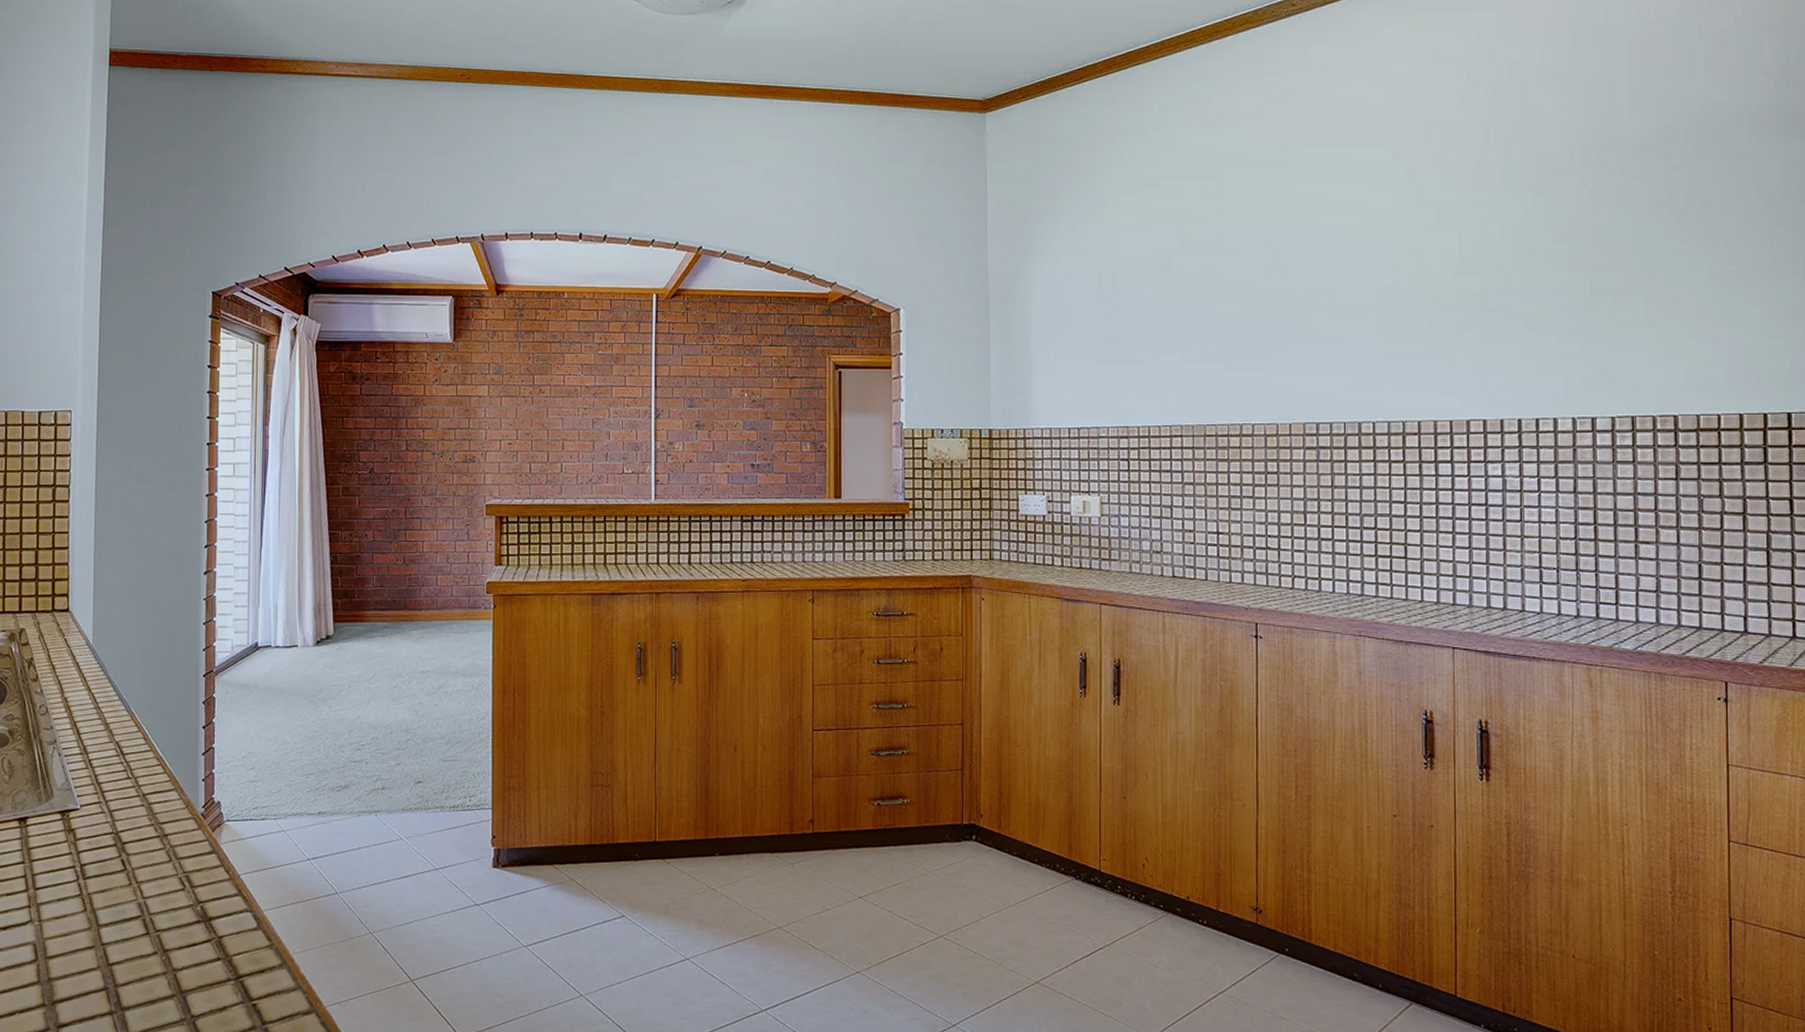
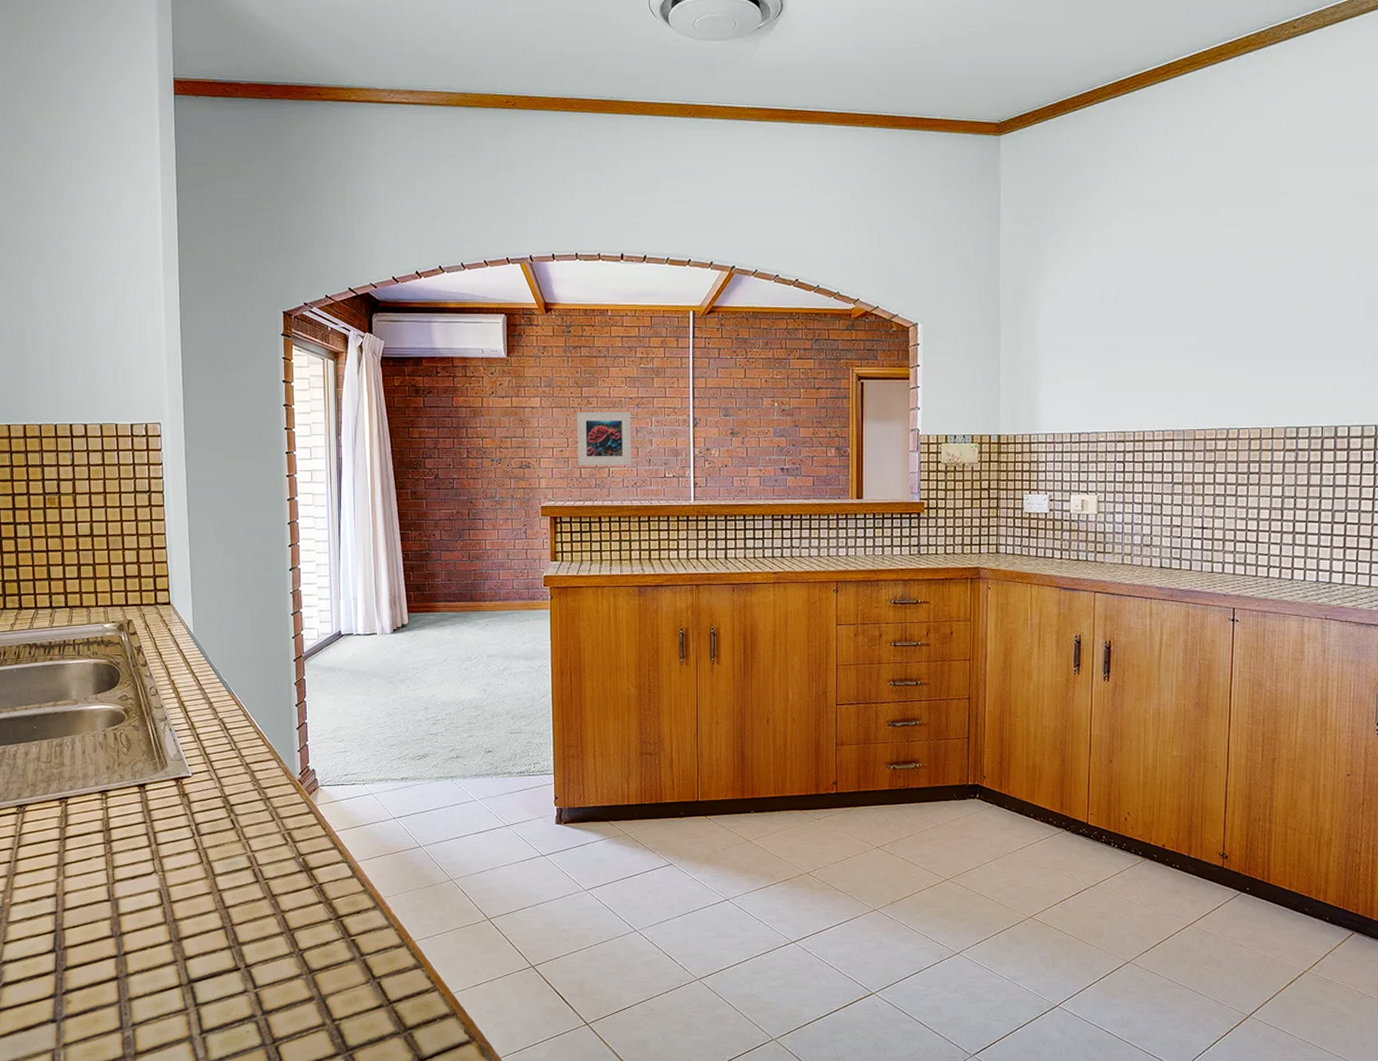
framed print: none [527,401,588,460] -> present [577,411,632,465]

